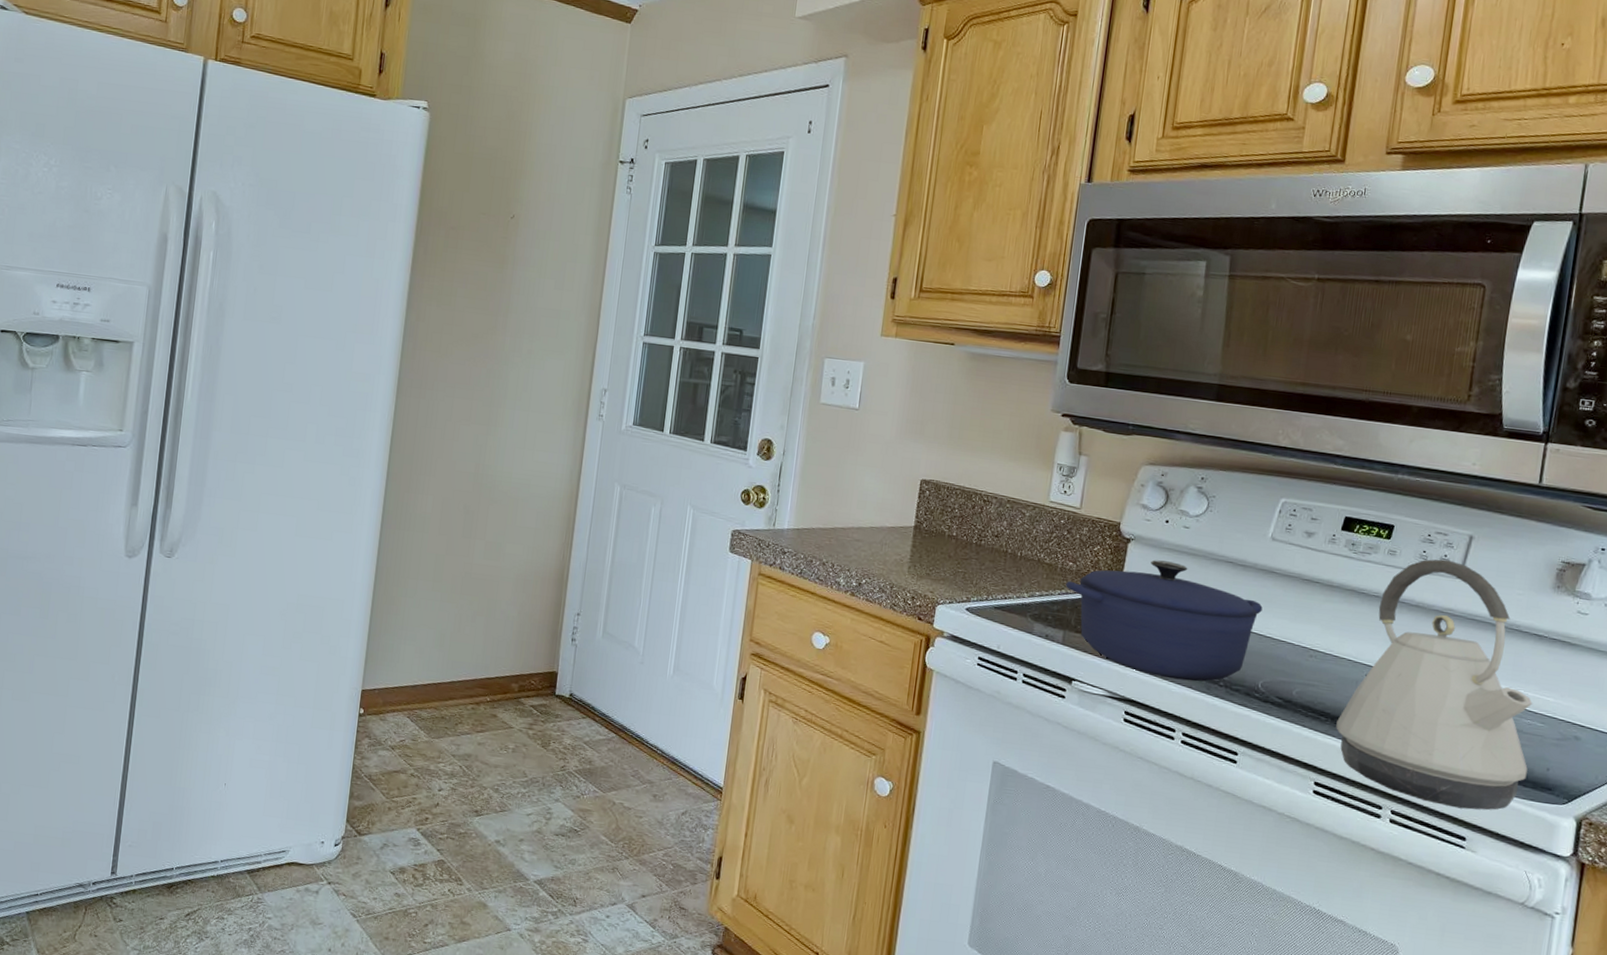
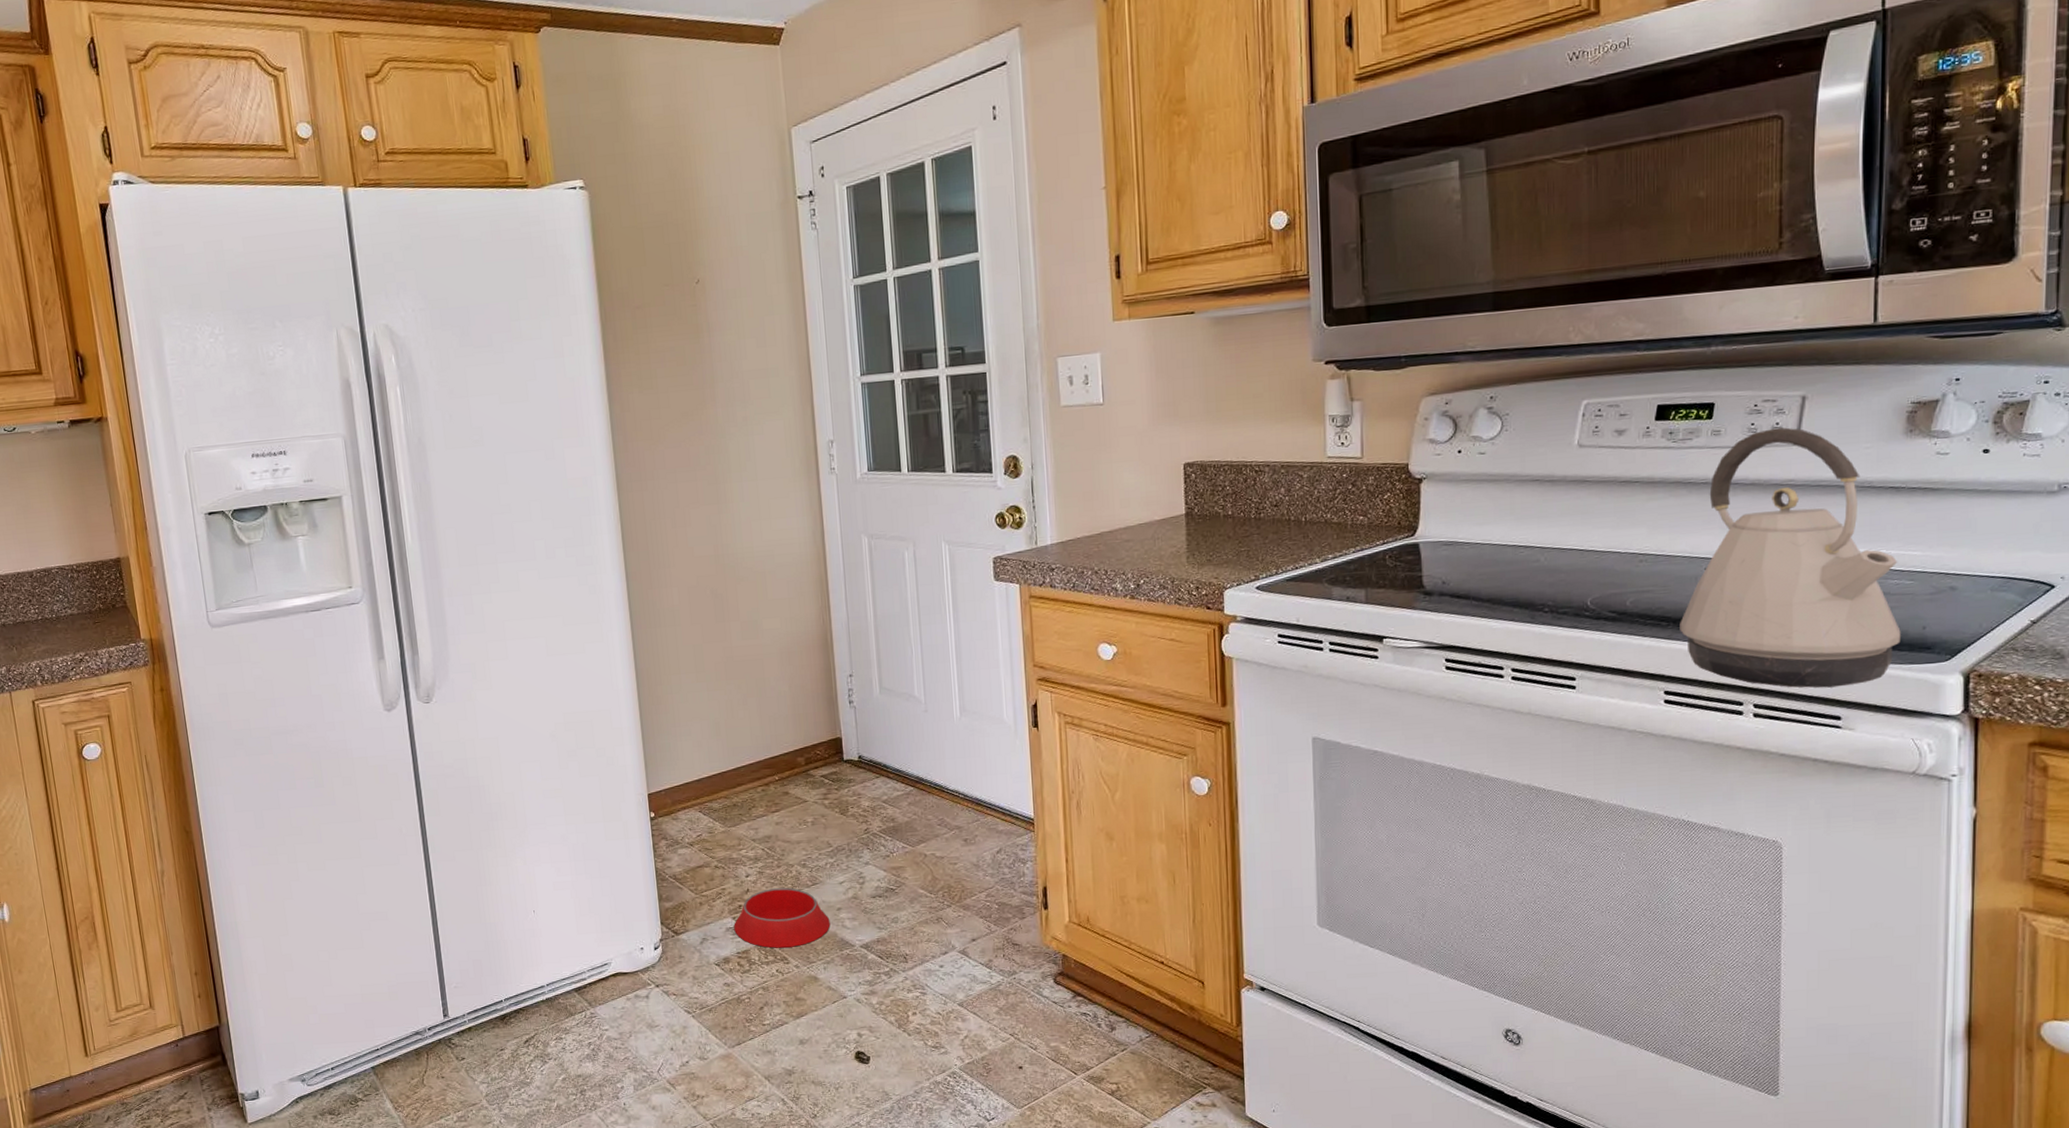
pet bowl: none [416,807,511,870] -> present [734,887,831,948]
cooking pot: present [1066,560,1263,682] -> none [1359,492,1579,616]

